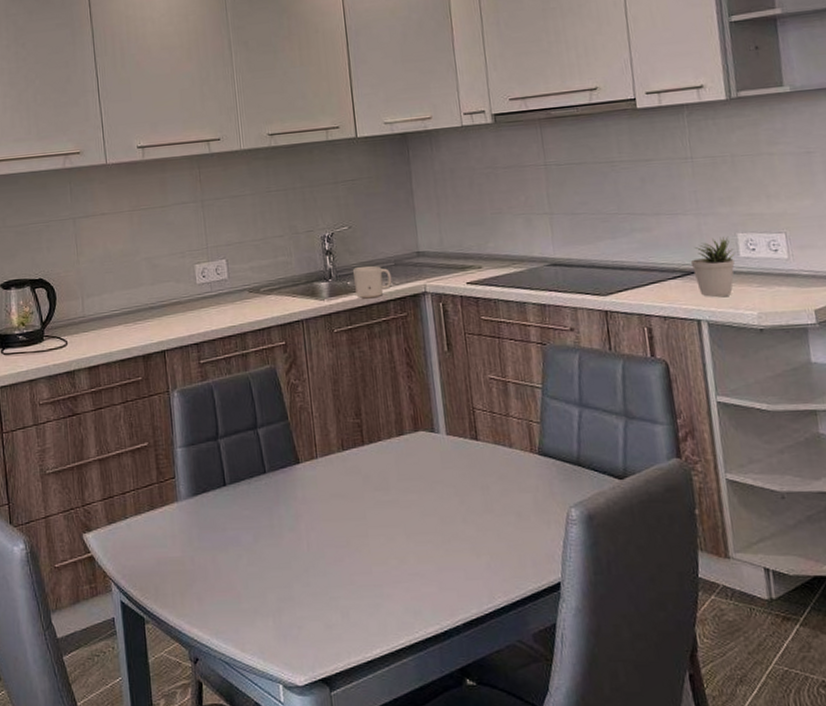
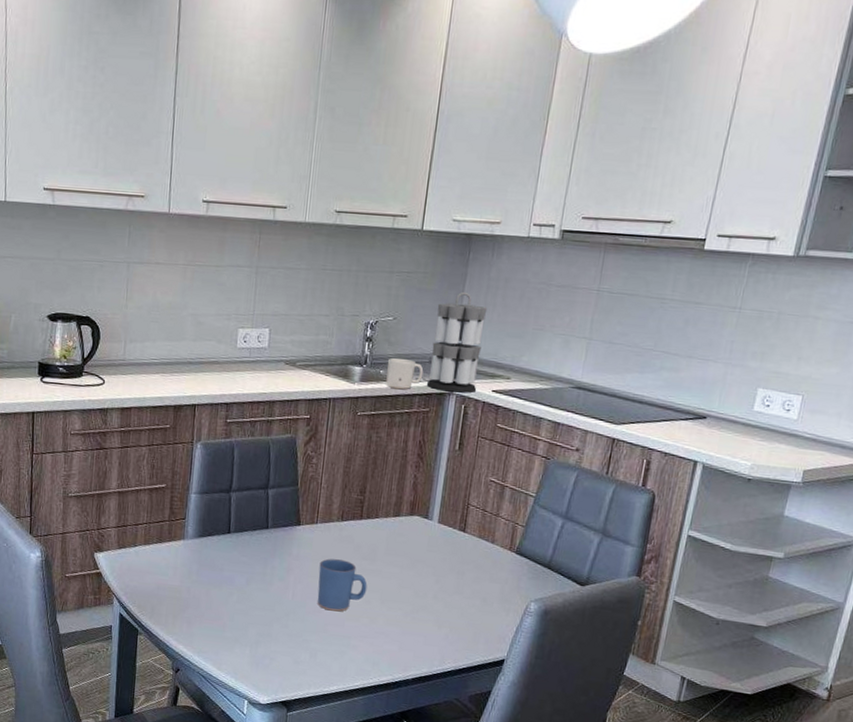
mug: none [329,495,388,557] -> present [317,558,367,612]
spice rack: none [389,189,451,292] -> present [426,291,488,393]
potted plant: present [690,236,736,298] -> none [705,388,751,445]

